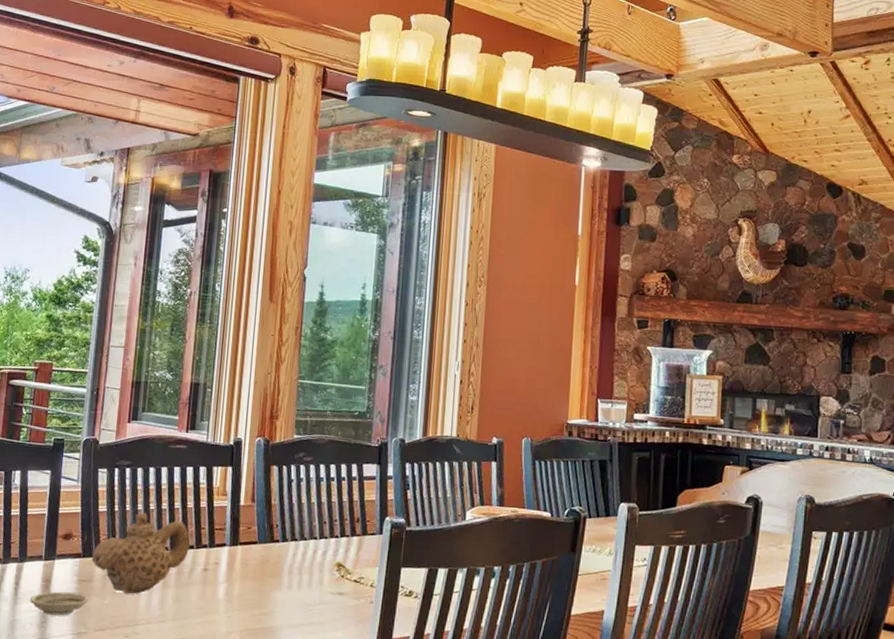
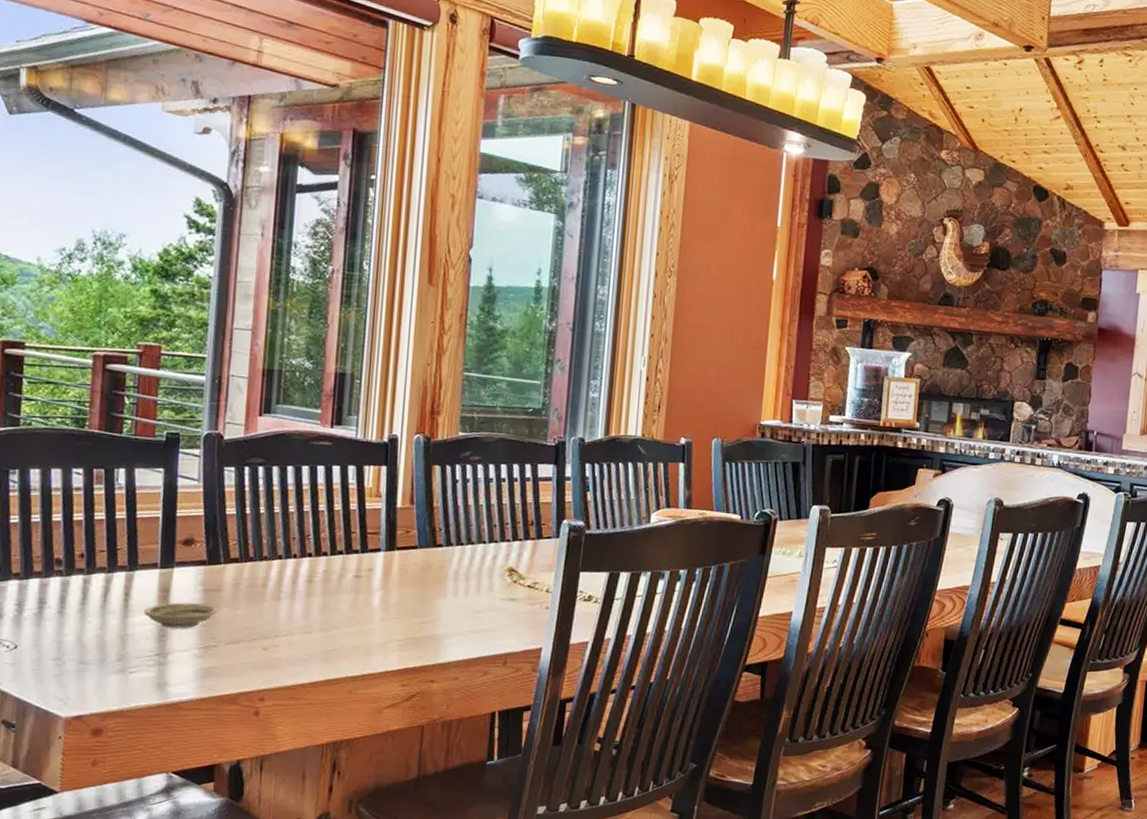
teapot: present [92,513,190,594] -> none [220,515,338,604]

